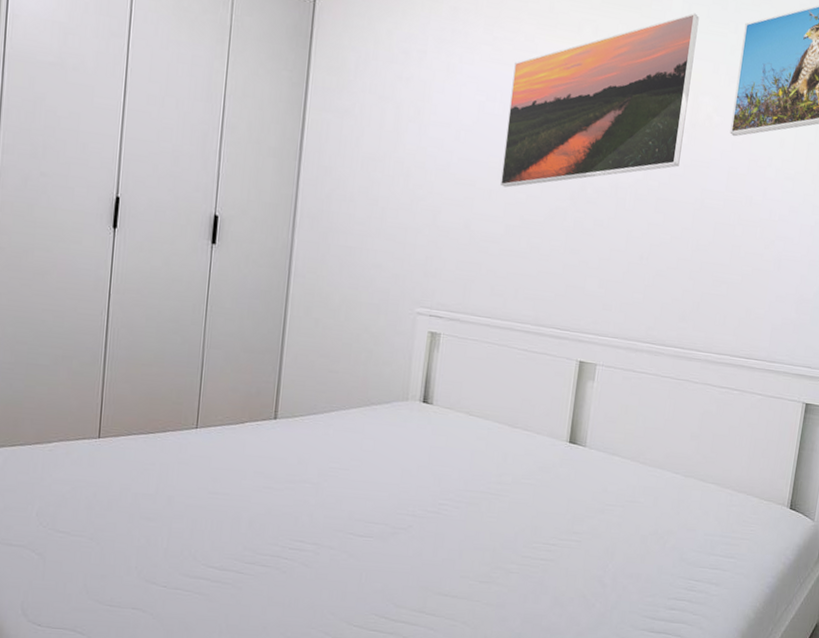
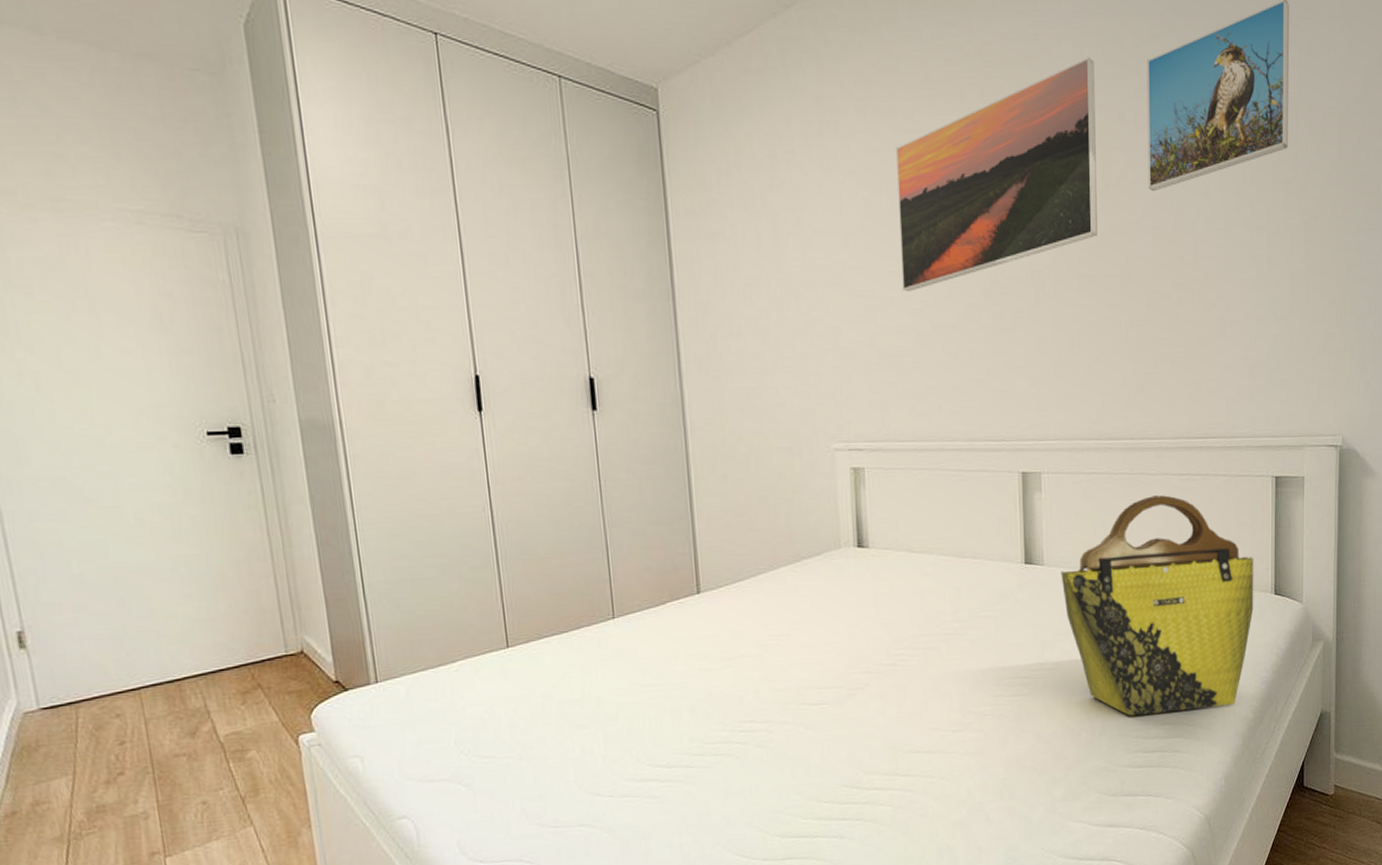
tote bag: none [599,401,776,603] -> present [1061,495,1254,717]

